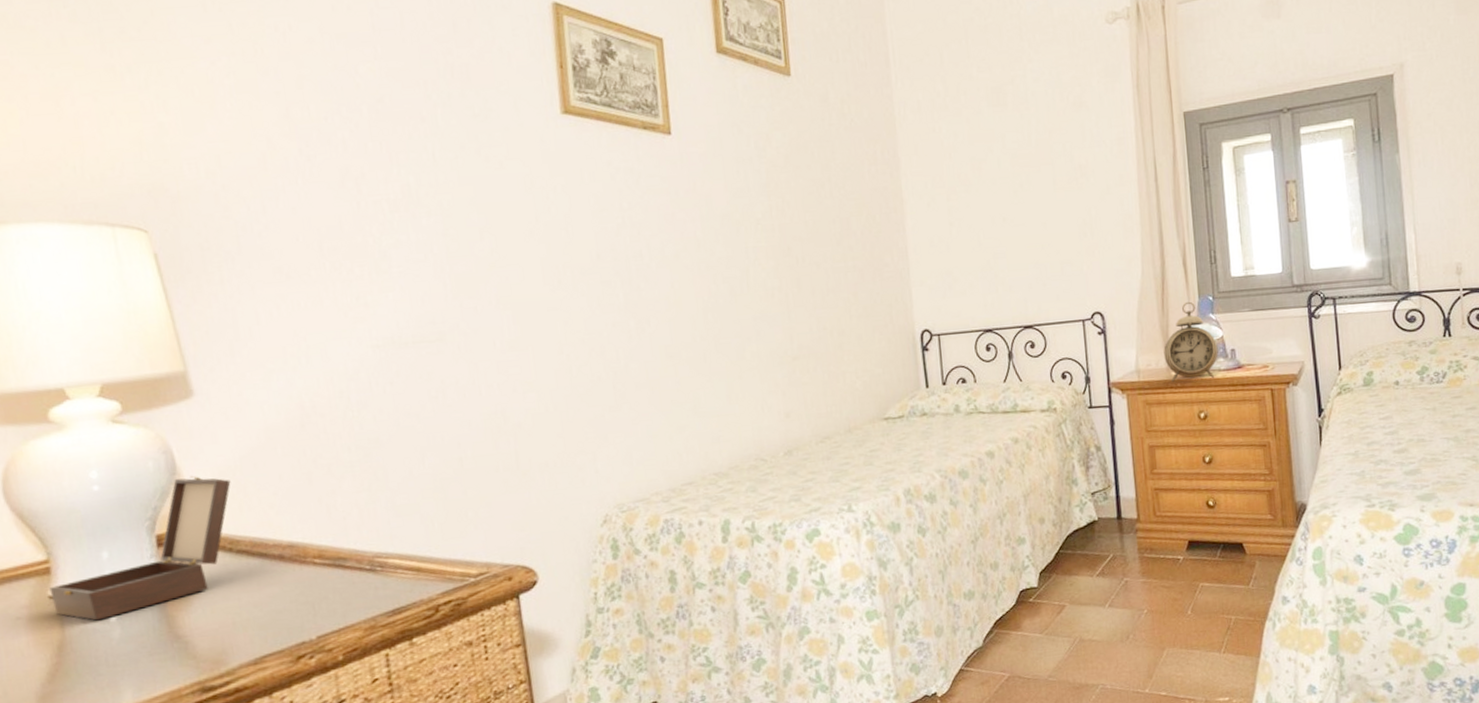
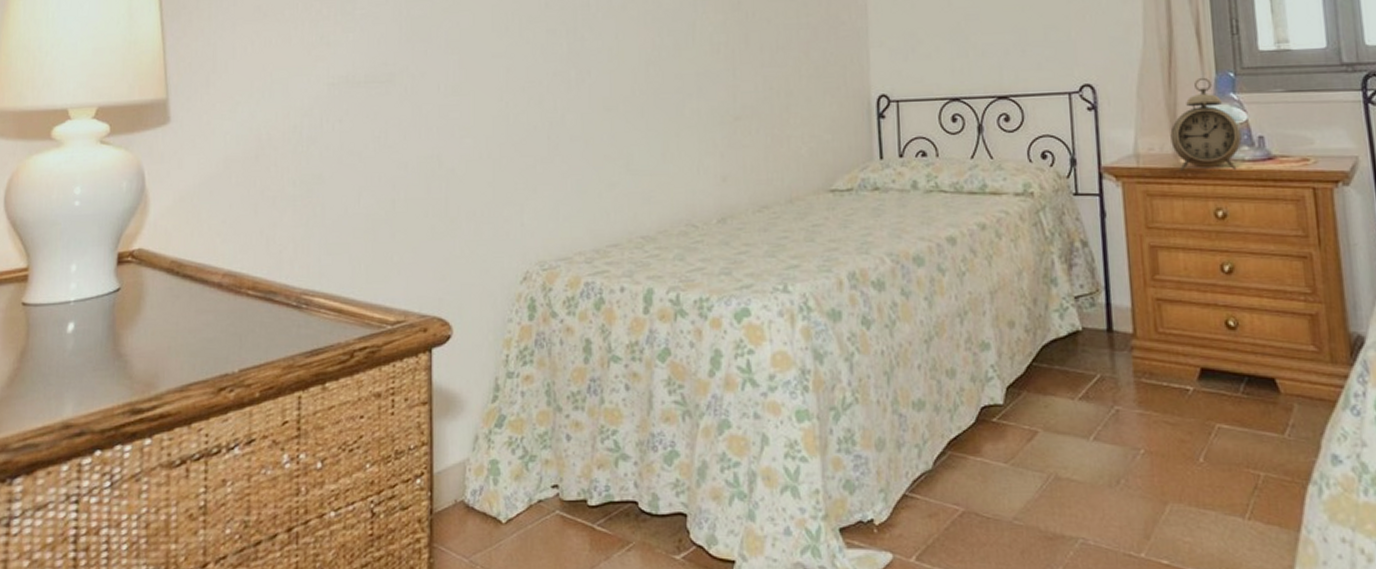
jewelry box: present [49,475,231,621] -> none [24,198,188,331]

